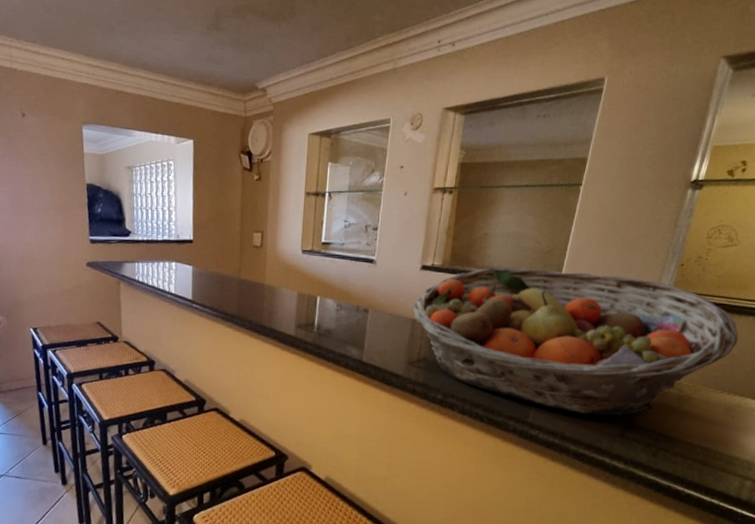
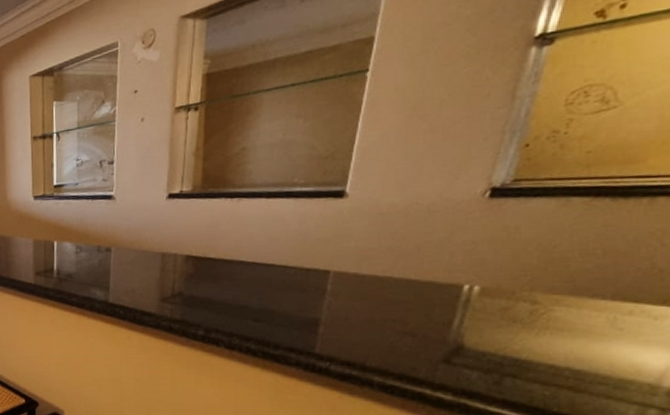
fruit basket: present [413,268,738,416] -> none [161,170,625,340]

